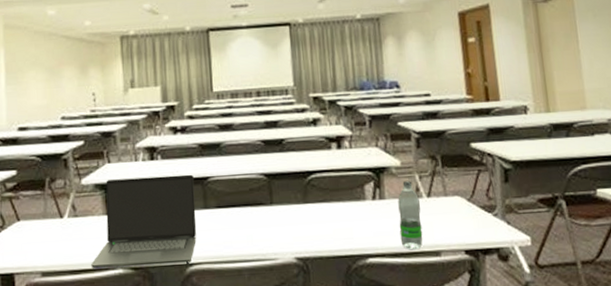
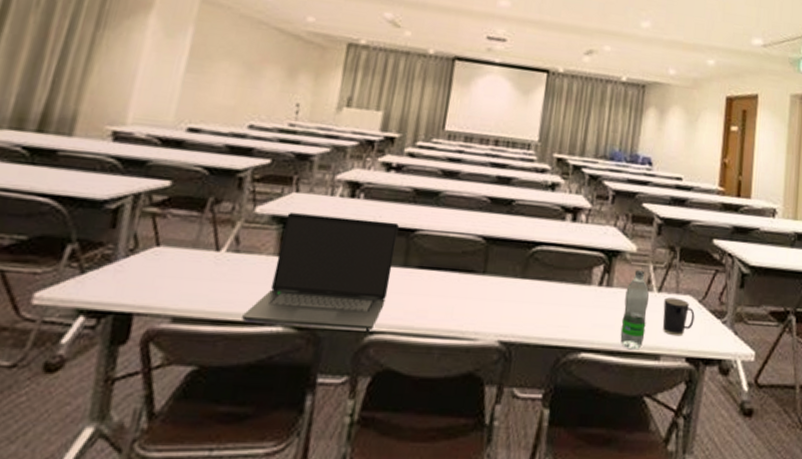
mug: none [434,200,467,233] -> present [662,297,695,336]

